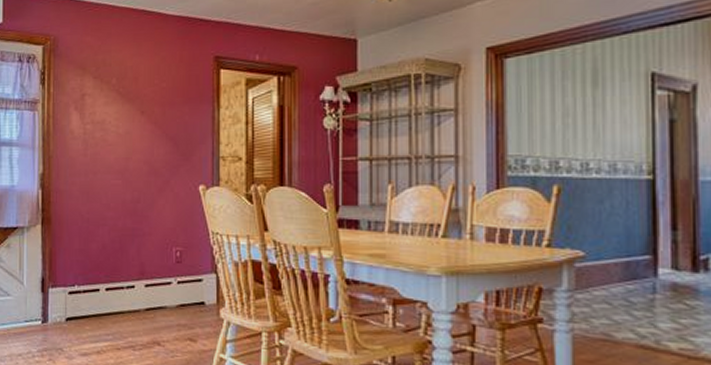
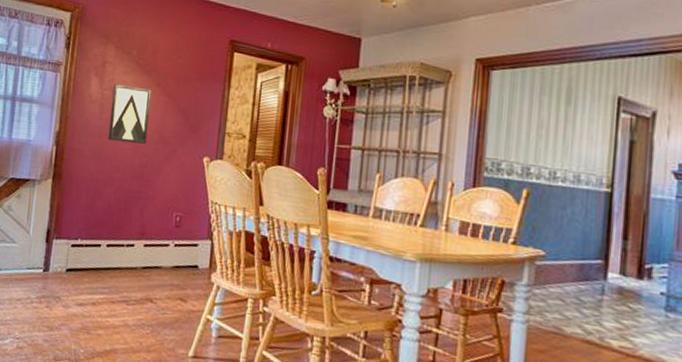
wall art: none [95,116,137,178] -> present [107,84,152,144]

